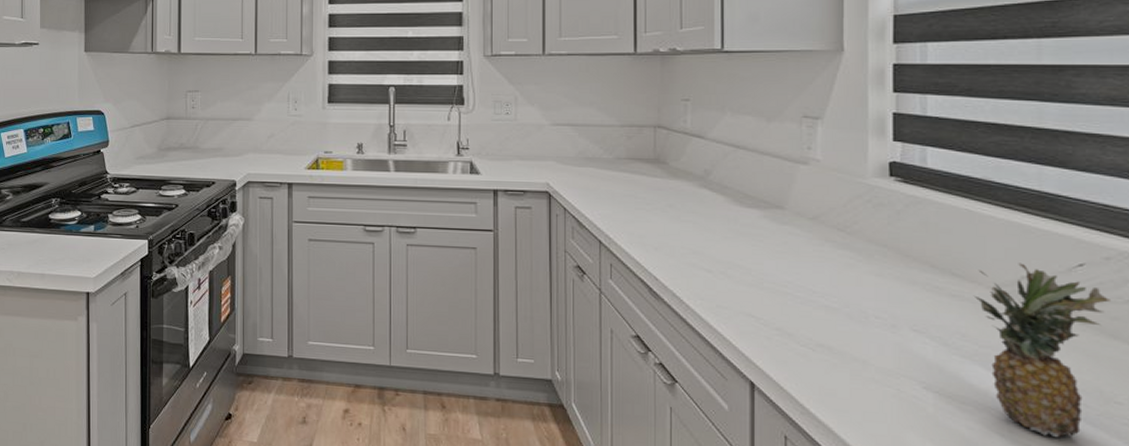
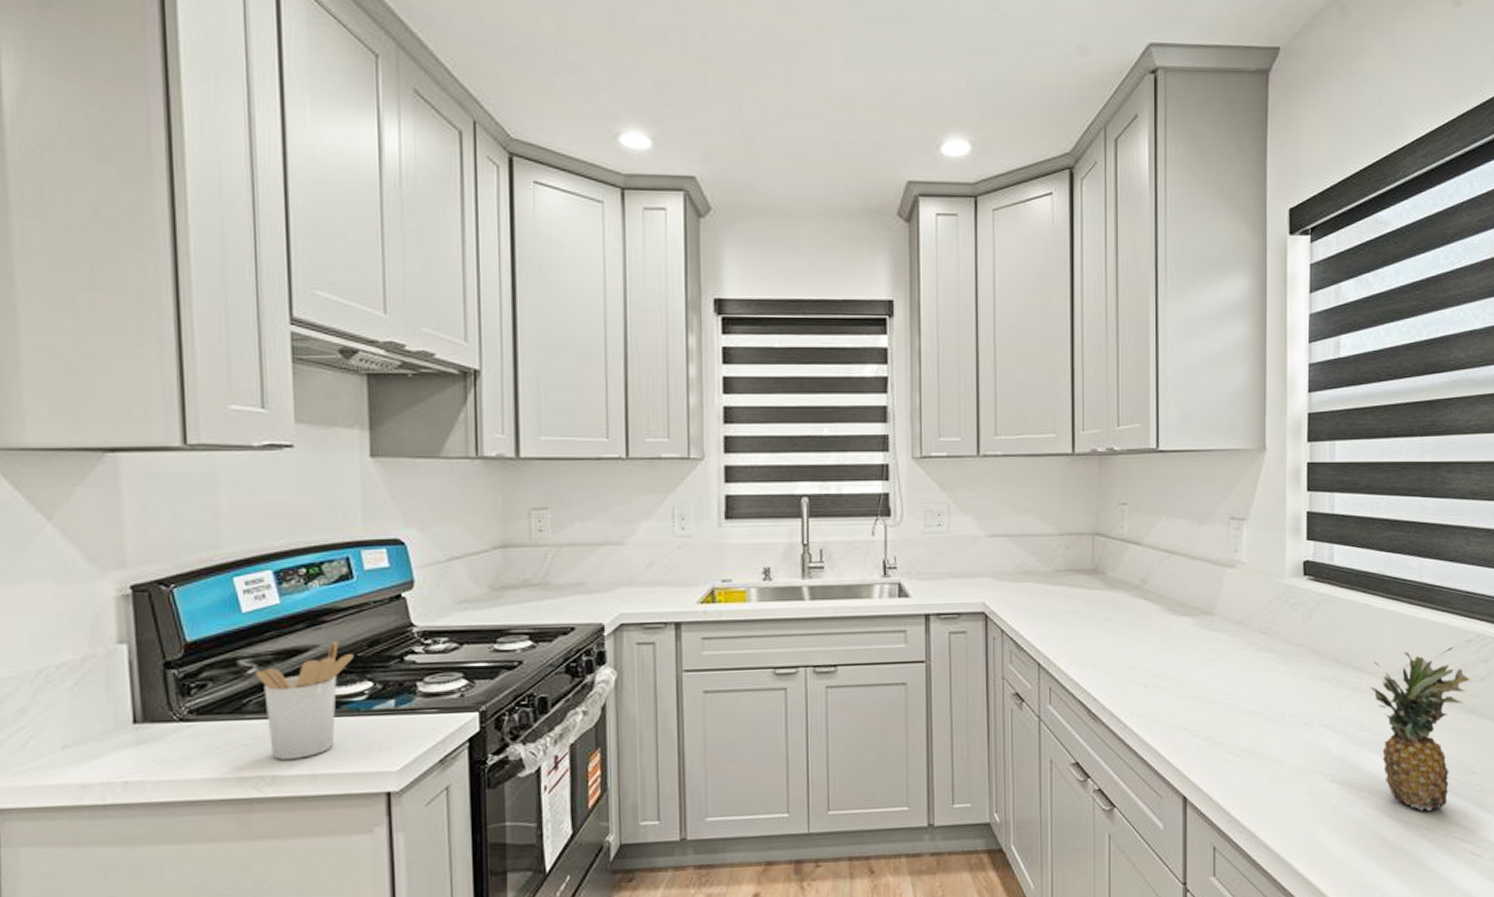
utensil holder: none [11,180,70,262] -> present [256,640,354,760]

